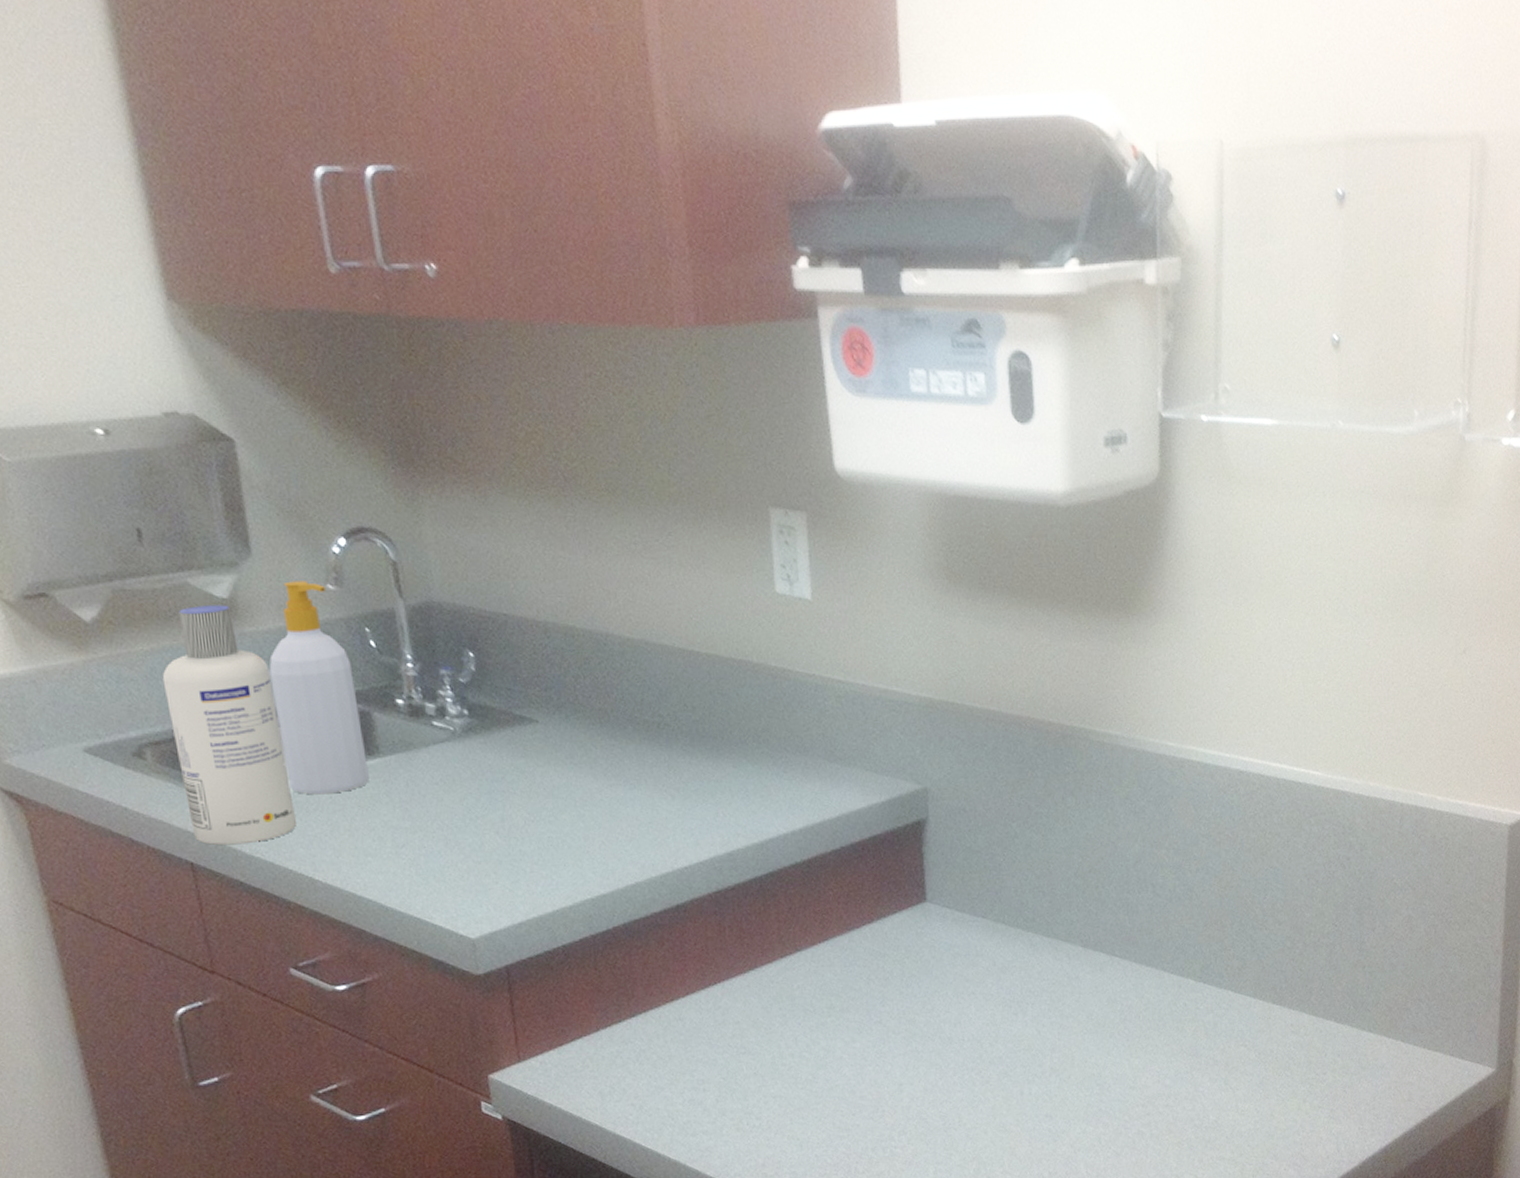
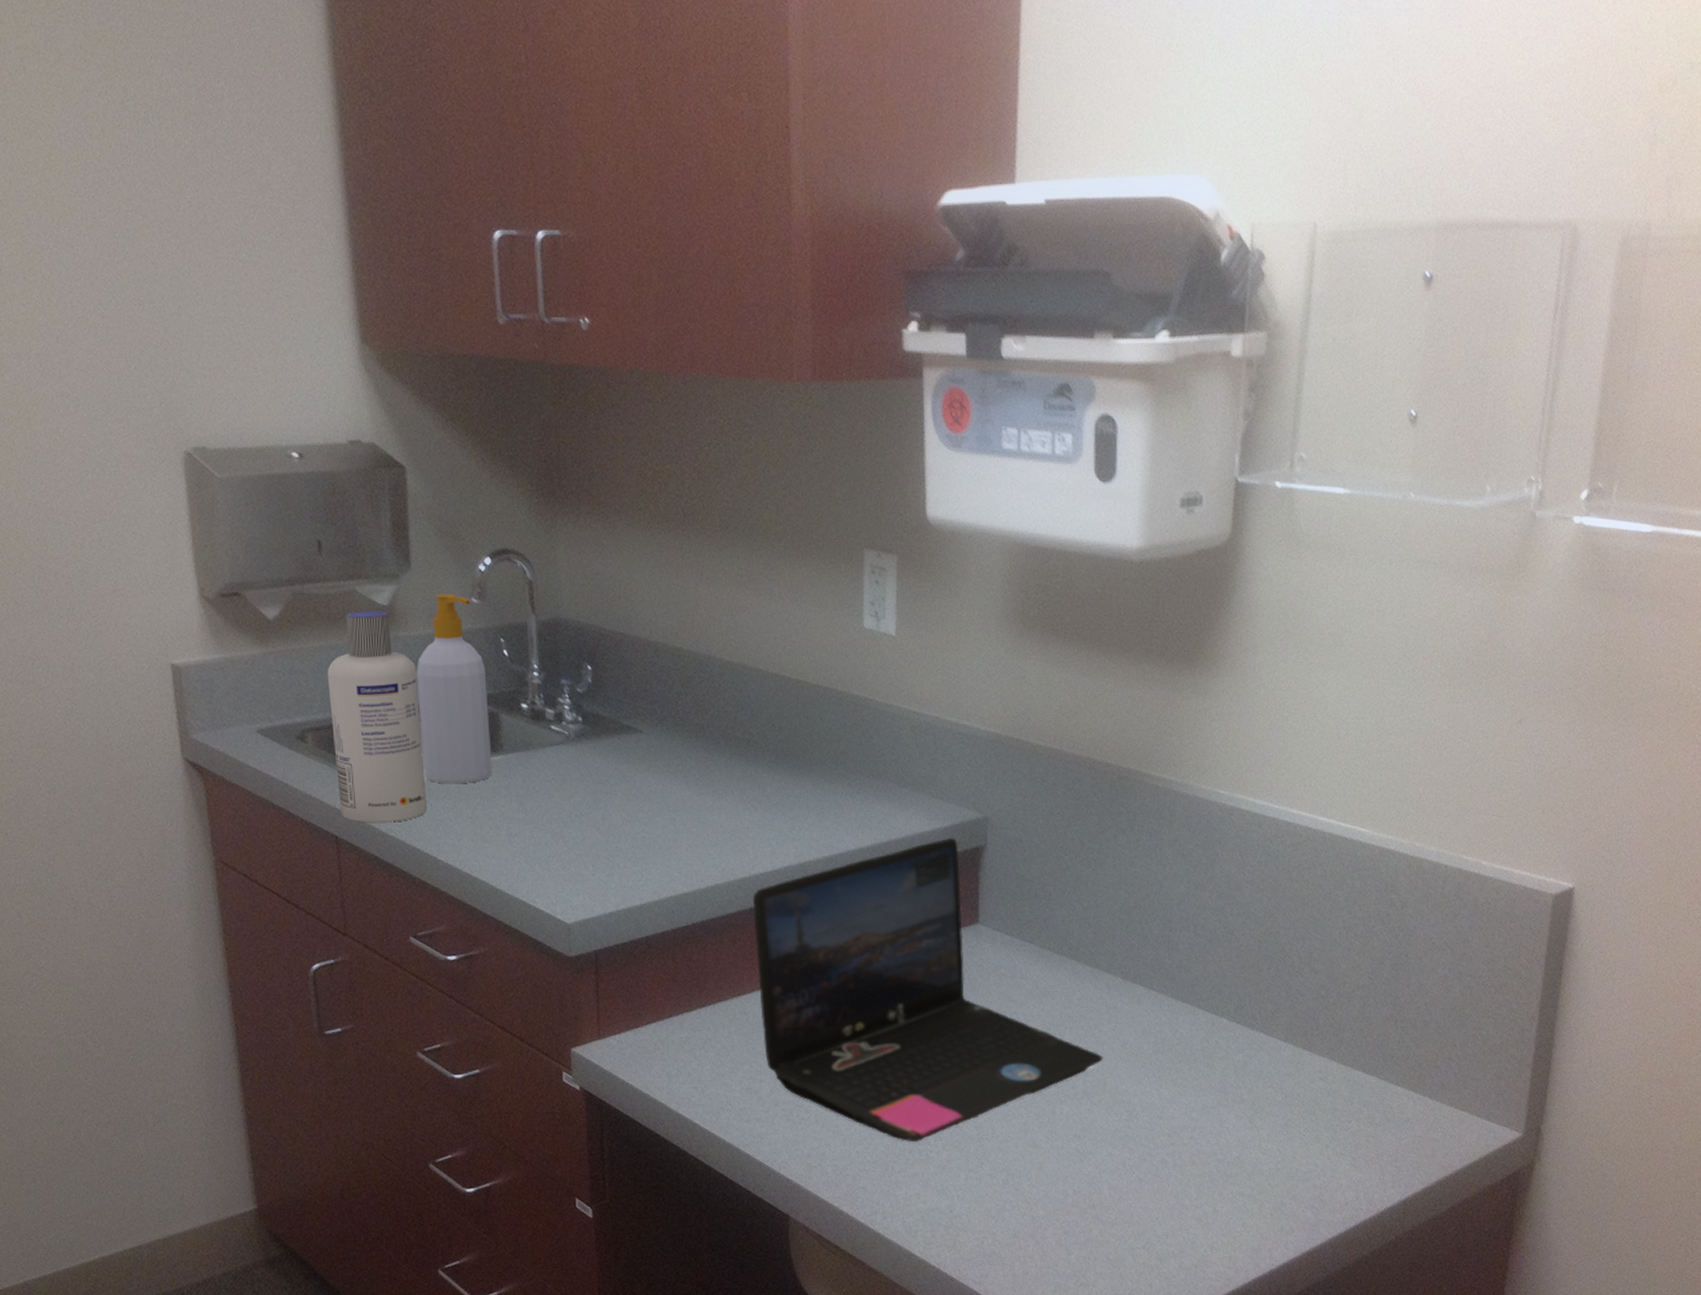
laptop: none [678,812,1069,1140] -> present [752,837,1103,1143]

